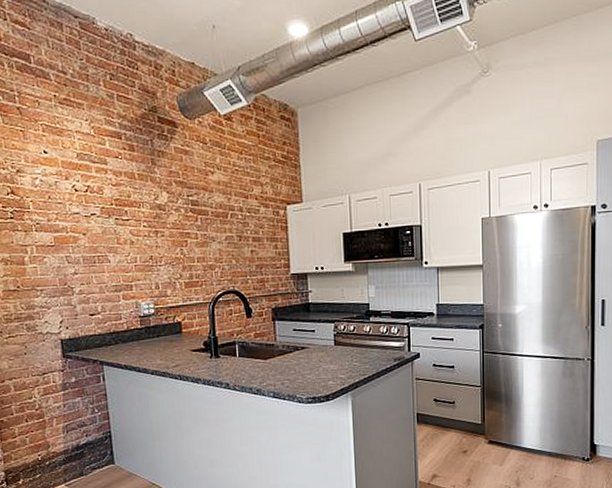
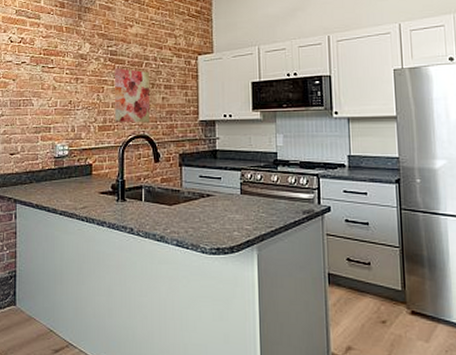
wall art: none [198,220,239,279] -> present [115,68,150,123]

